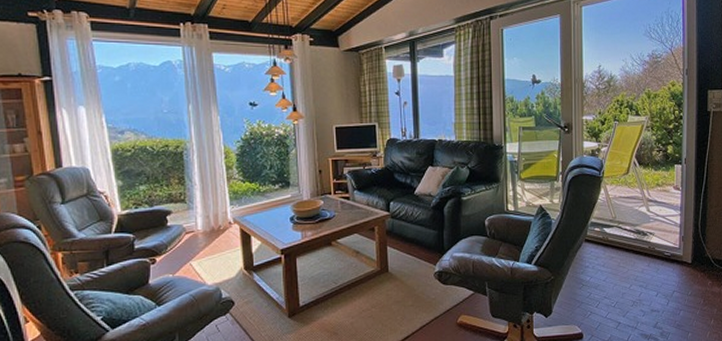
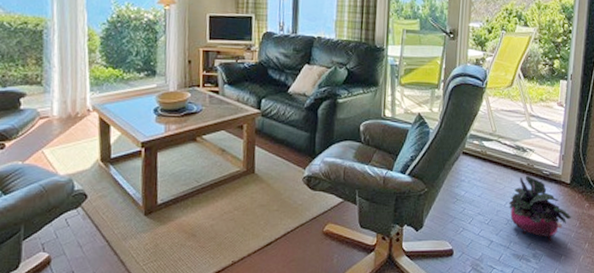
potted plant: none [633,258,695,321] -> present [509,175,571,242]

